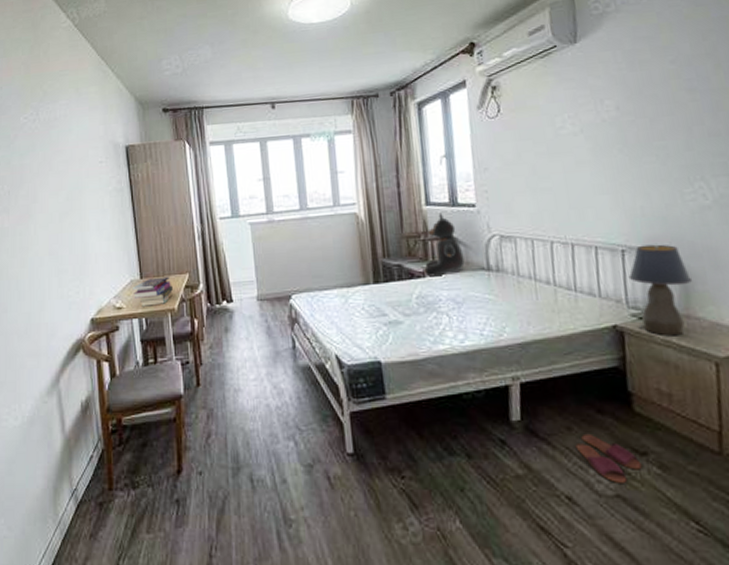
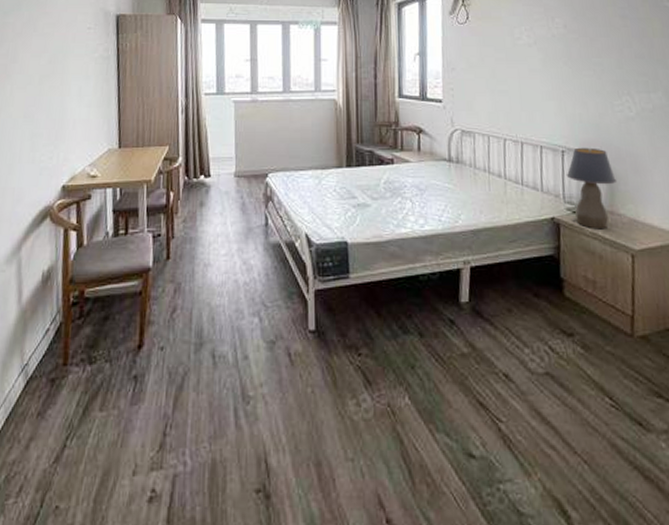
books: present [132,276,173,308] -> none [109,148,151,178]
teddy bear: present [424,213,465,277] -> none [393,105,429,164]
slippers: present [575,433,642,485] -> none [514,315,568,363]

